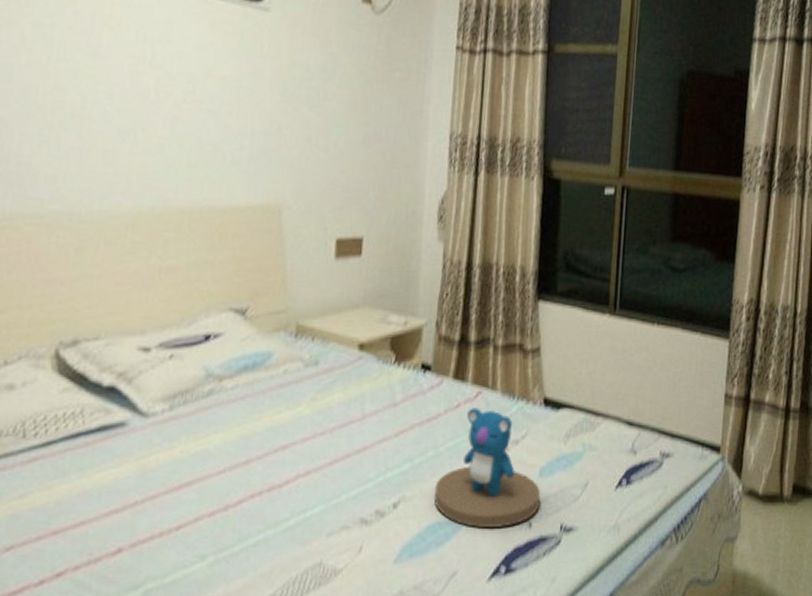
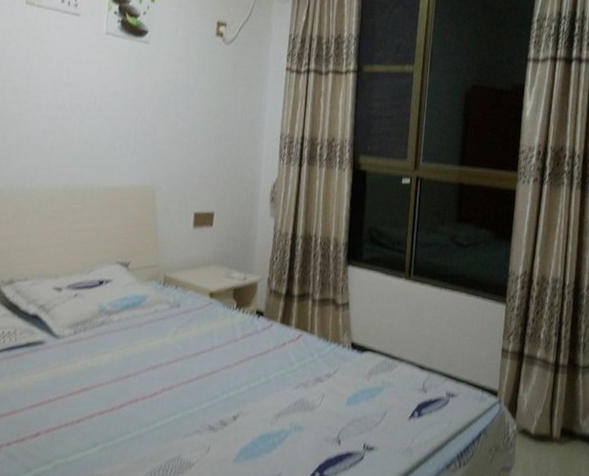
teddy bear: present [433,407,541,529] -> none [264,346,348,442]

